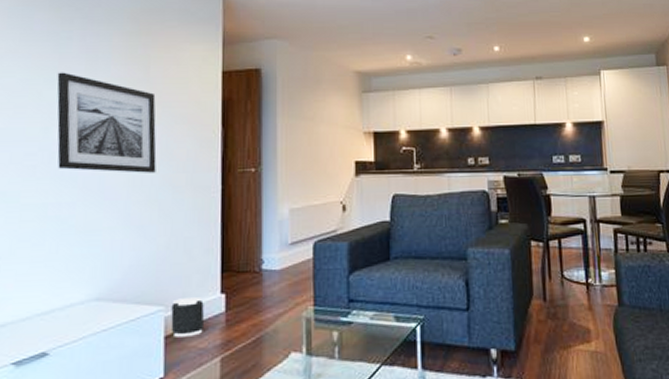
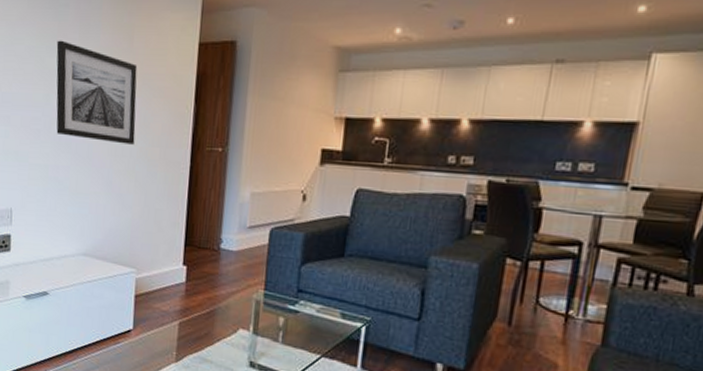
speaker: present [171,297,205,337] -> none [140,264,168,299]

